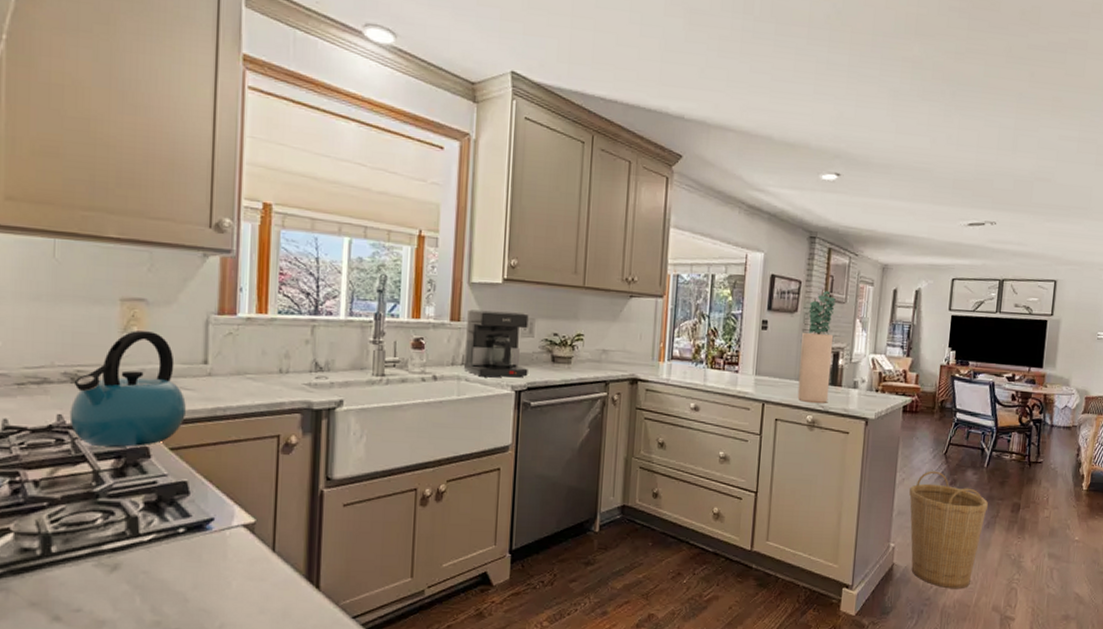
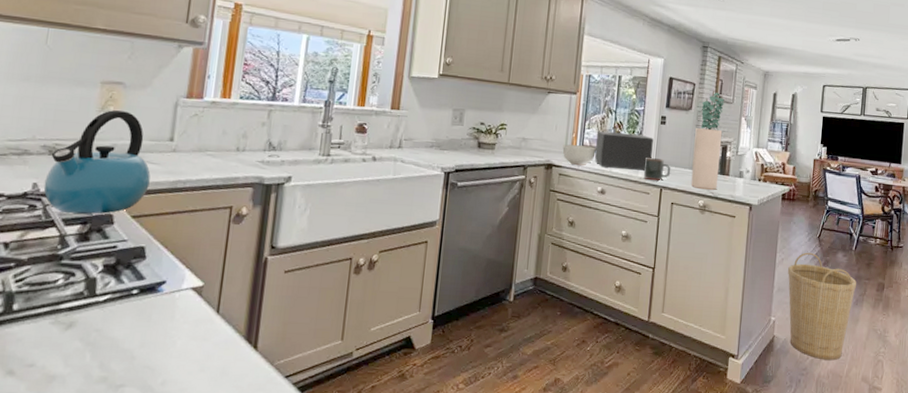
coffee maker: present [463,309,529,378] -> none [400,100,460,160]
bowl: none [649,355,687,380] -> present [562,144,596,166]
toaster: none [685,339,753,385] -> present [594,130,653,172]
mug: none [742,368,775,394] -> present [643,158,671,181]

